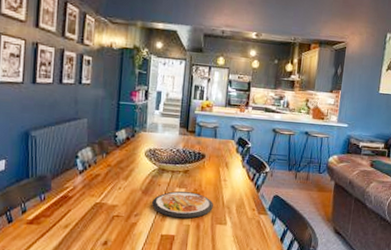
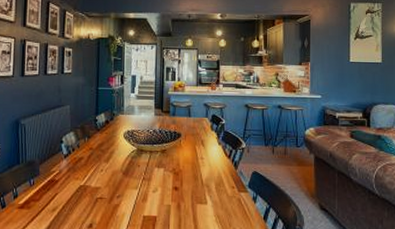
dish: present [152,190,213,219] -> none [133,170,192,199]

